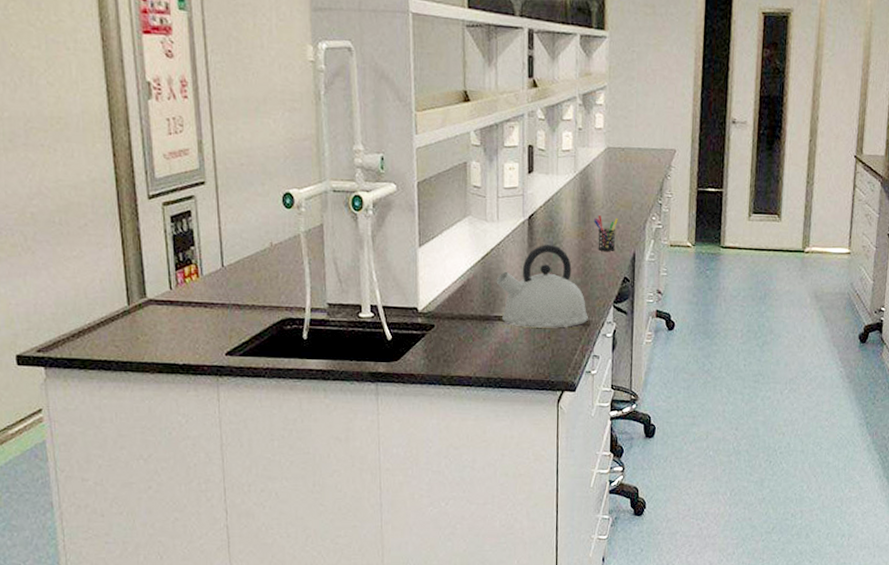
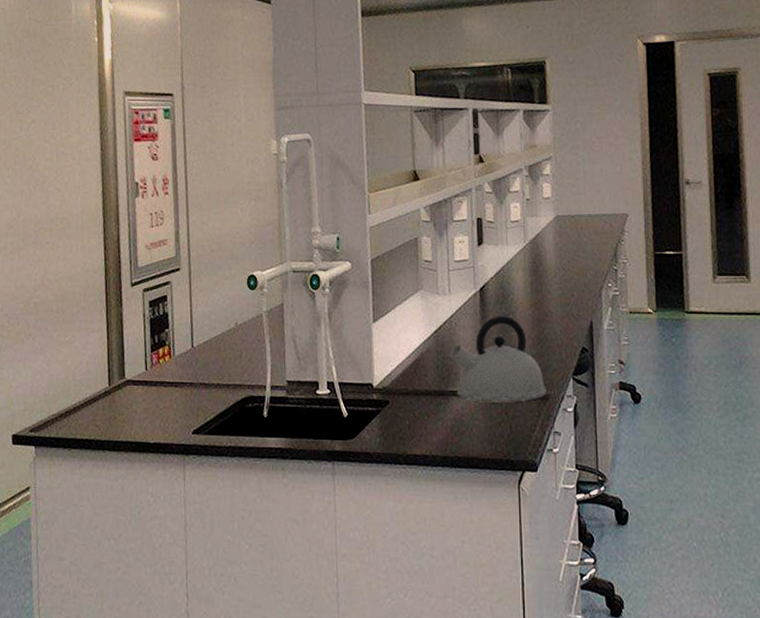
pen holder: present [594,215,618,251] -> none [547,284,572,320]

